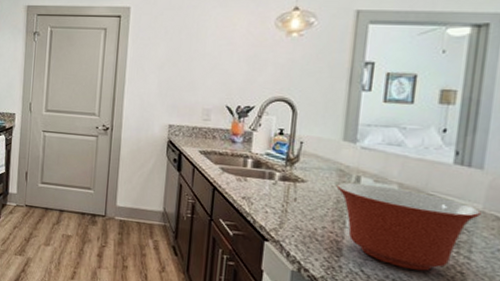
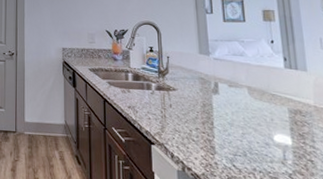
mixing bowl: present [336,182,481,271] -> none [200,88,314,162]

